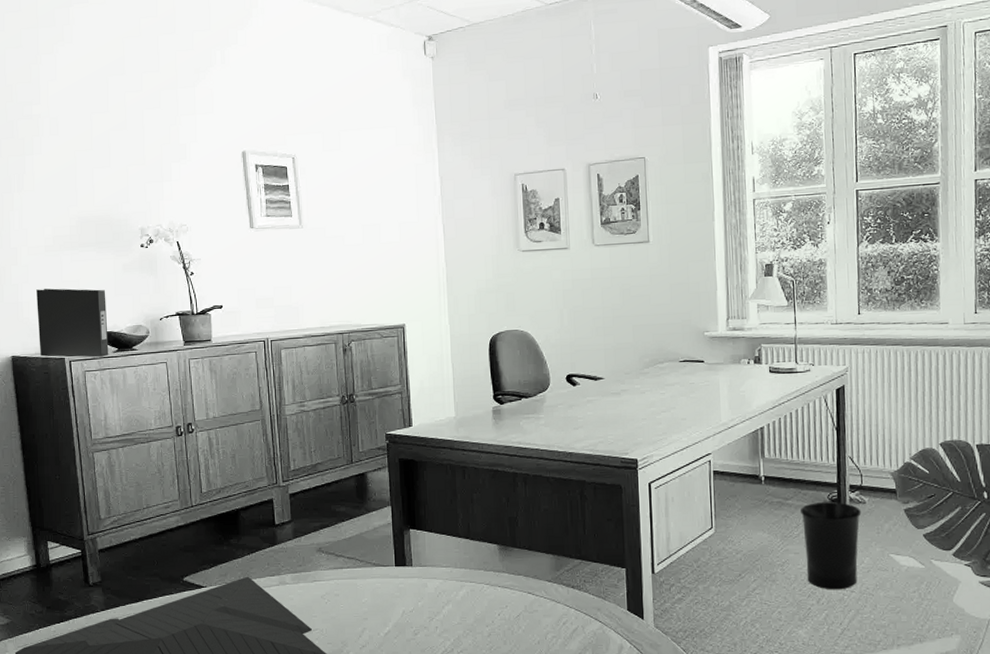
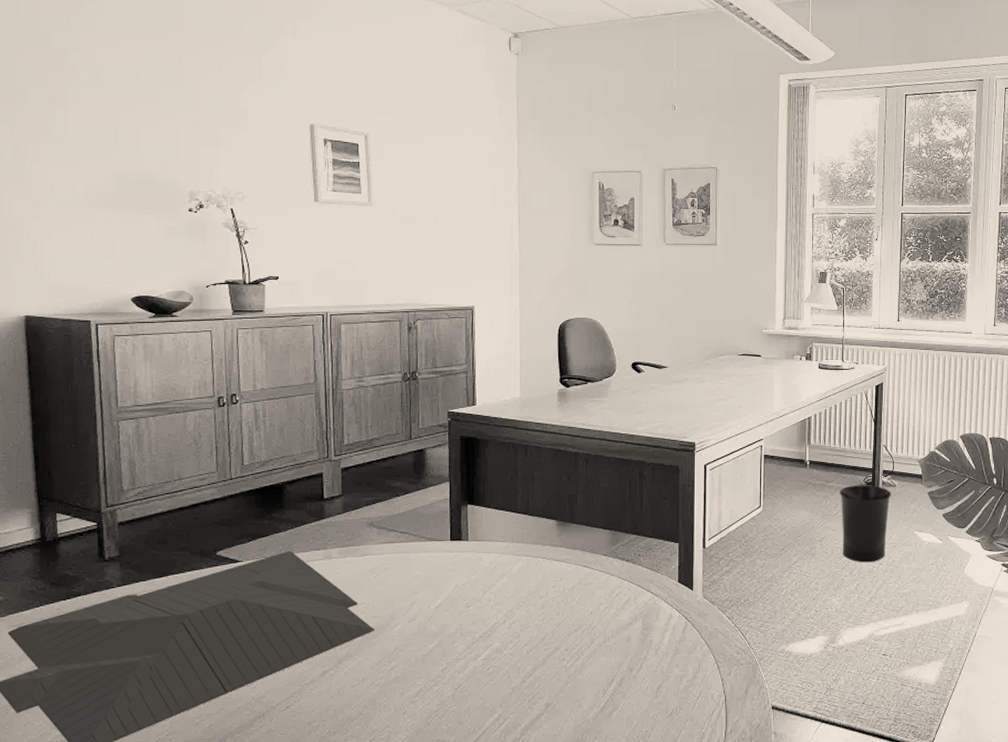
binder: present [36,288,109,358] -> none [60,247,145,322]

